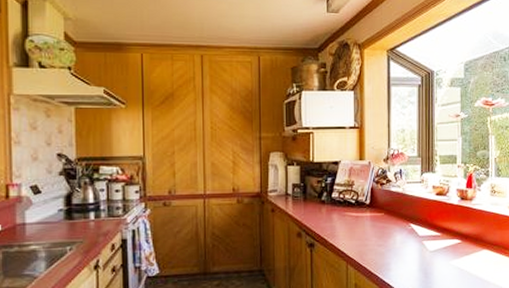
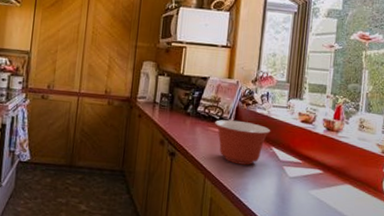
mixing bowl: none [350,201,408,246] -> present [214,119,271,165]

